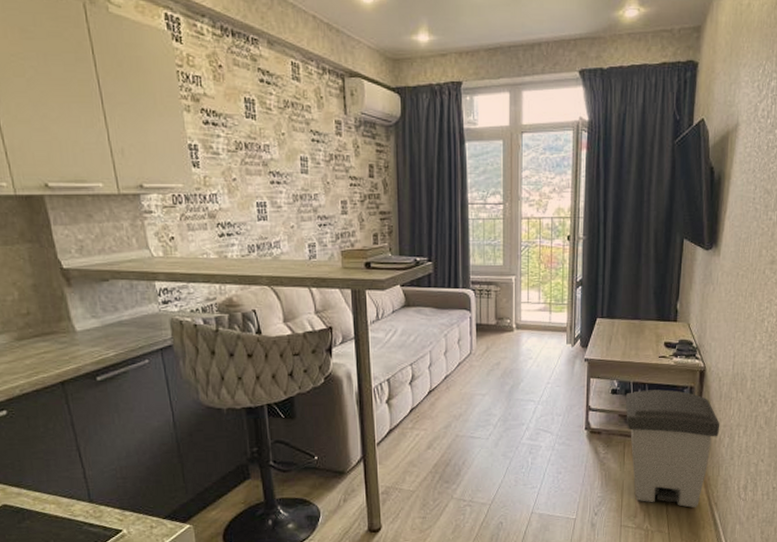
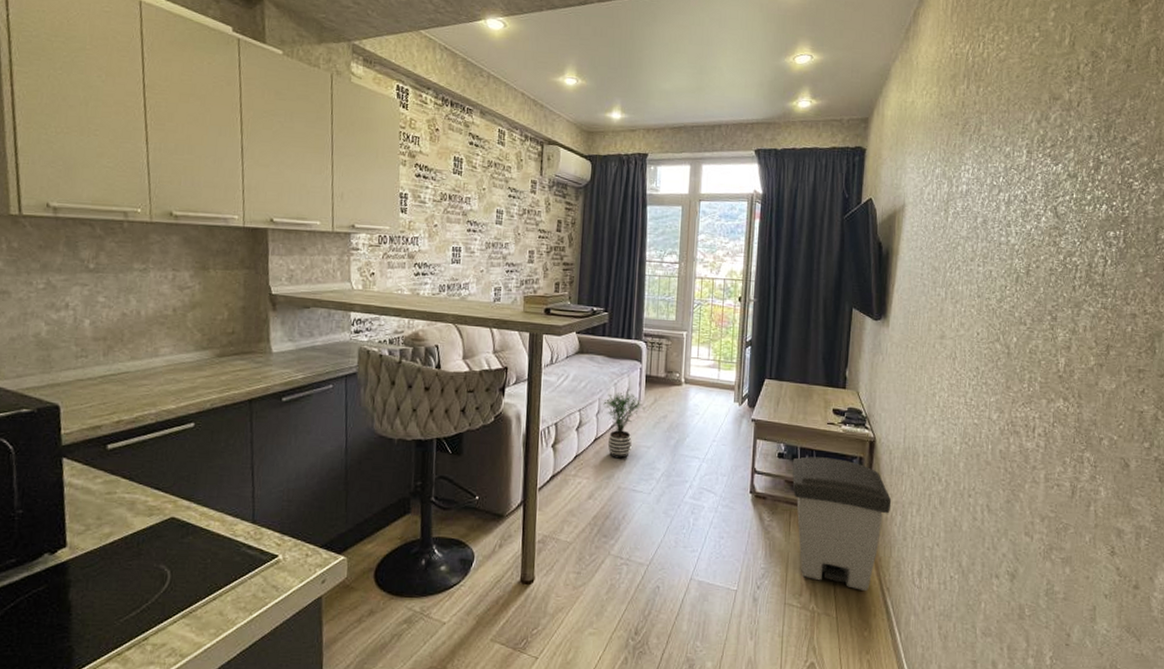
potted plant: none [432,342,478,409] -> present [601,392,645,459]

